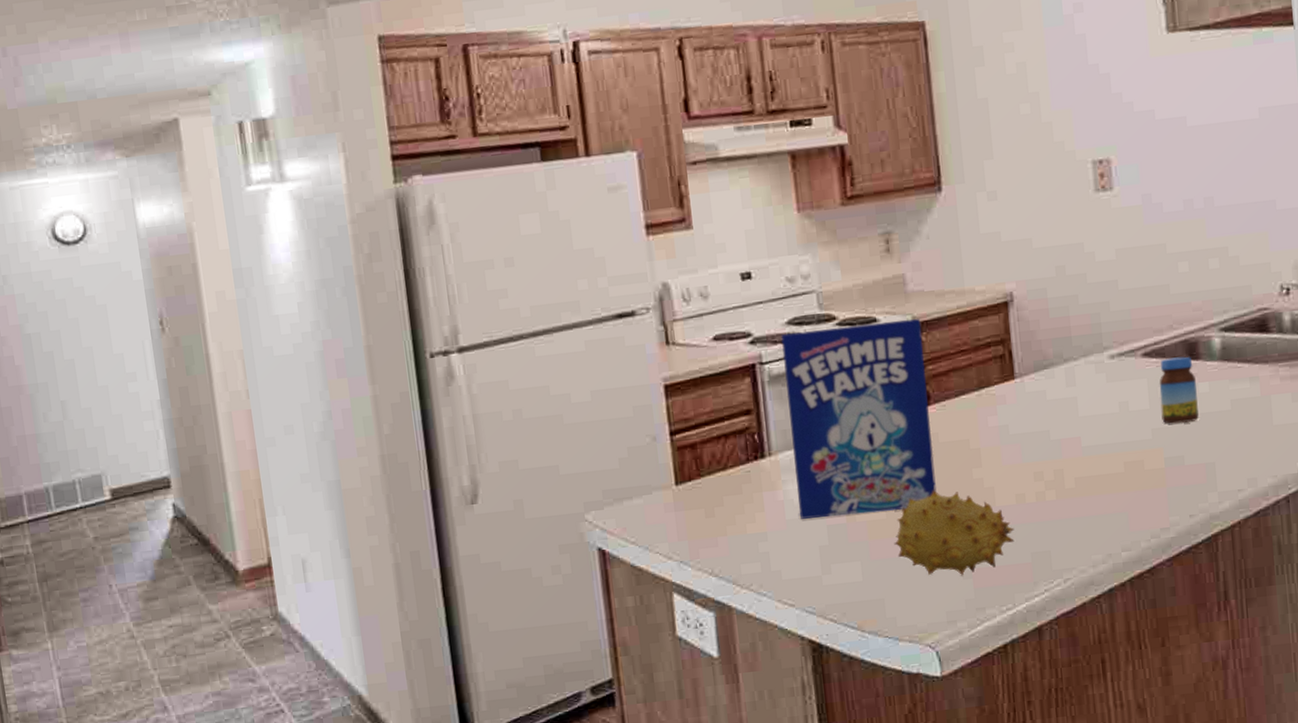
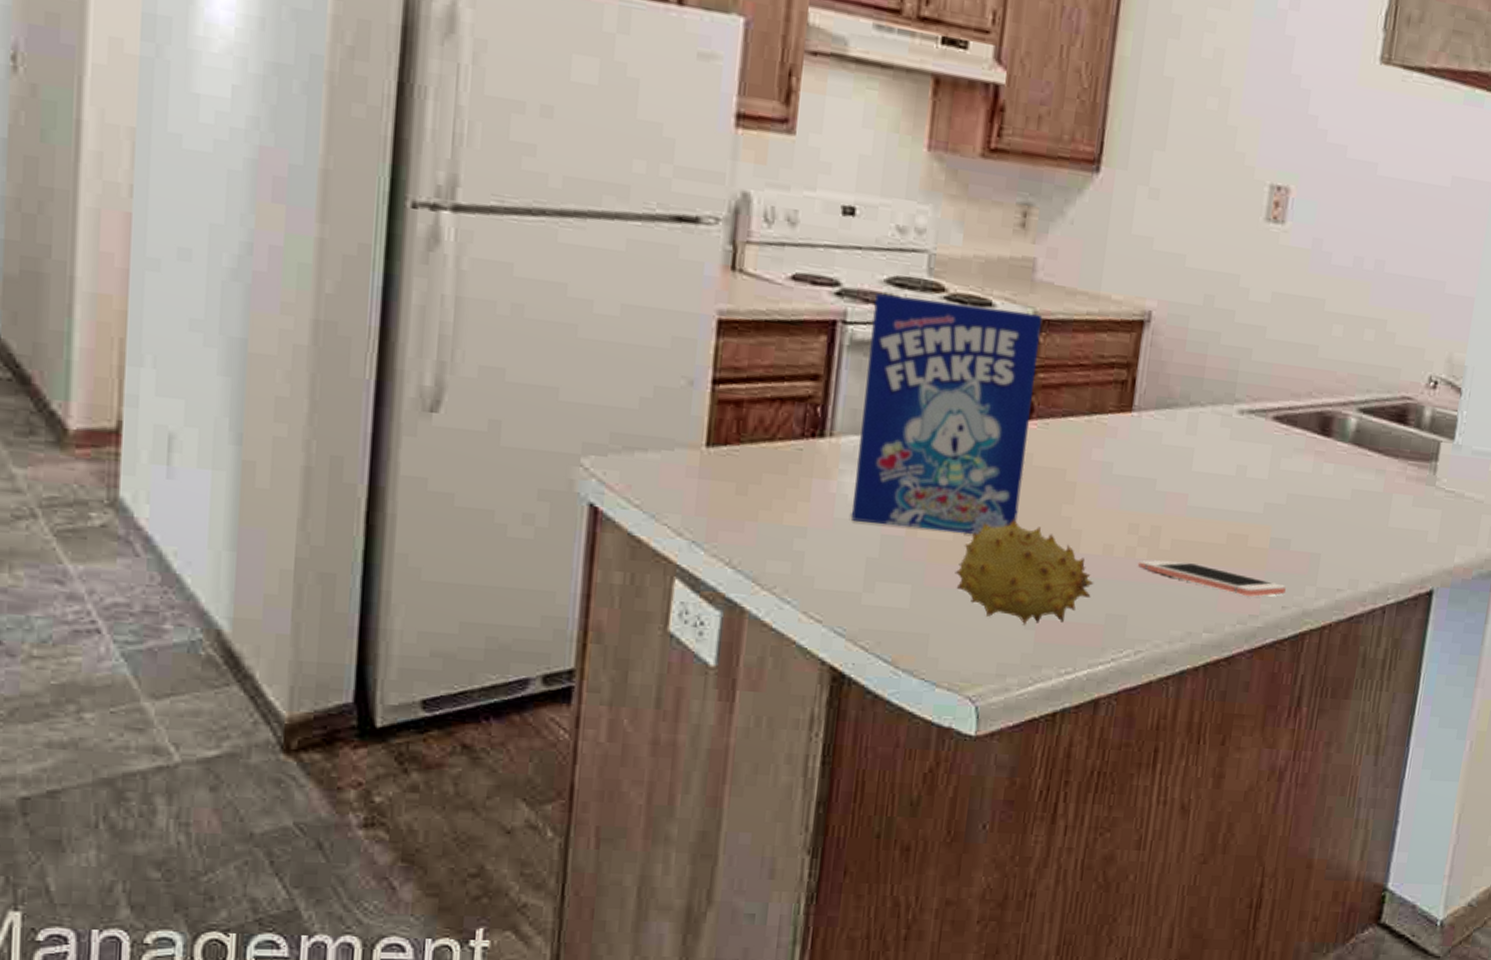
cell phone: none [1050,494,1189,513] -> present [1139,559,1286,597]
jar: present [1159,356,1199,424] -> none [1277,428,1323,504]

